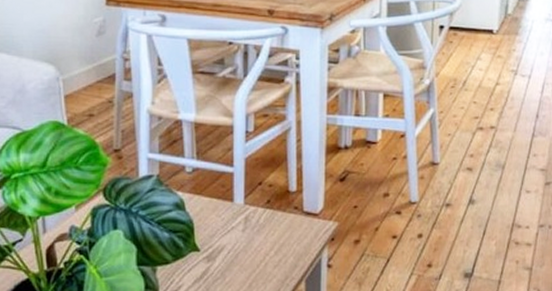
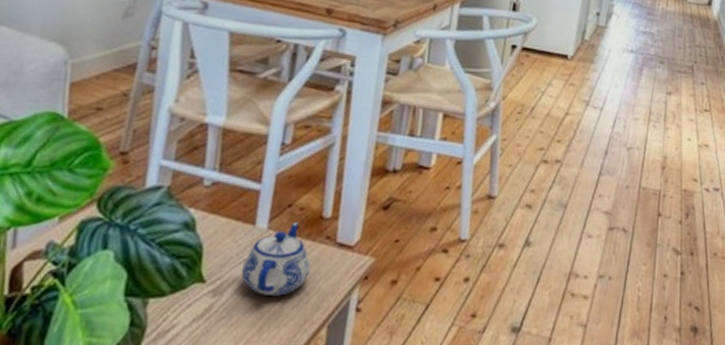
teapot: none [227,196,284,258] -> present [241,221,310,296]

